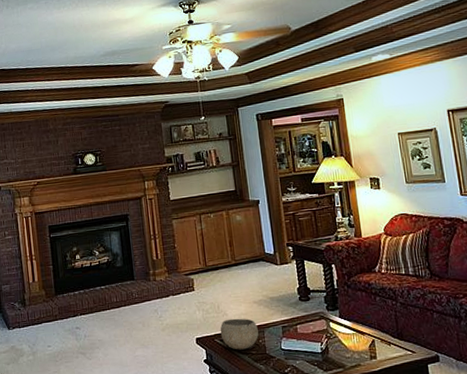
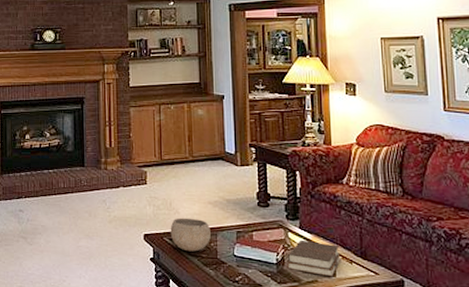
bible: none [331,327,380,360] -> present [287,239,341,277]

